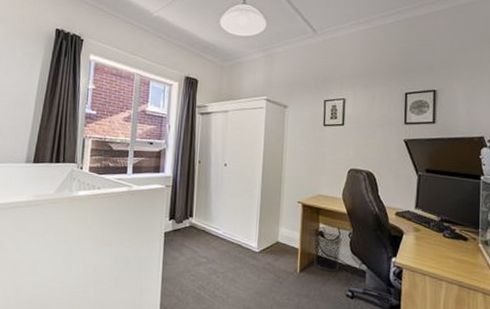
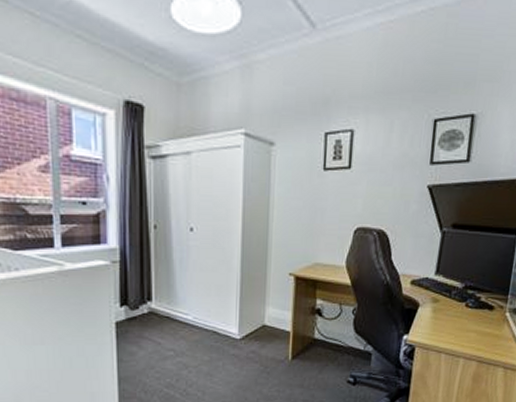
waste bin: present [313,231,343,272] -> none [308,309,345,356]

